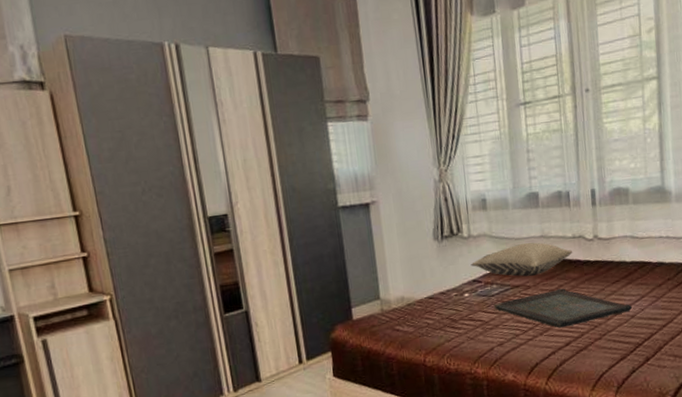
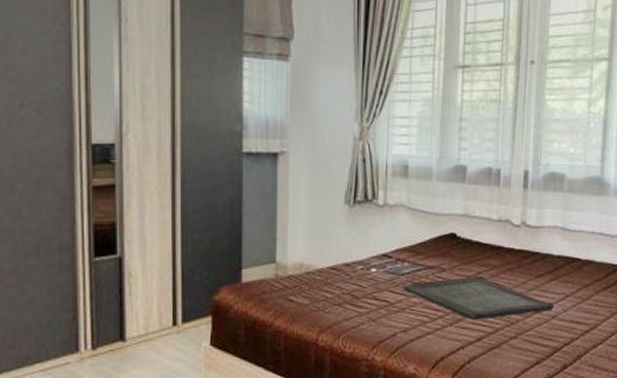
pillow: present [470,242,573,277] -> none [382,221,497,257]

